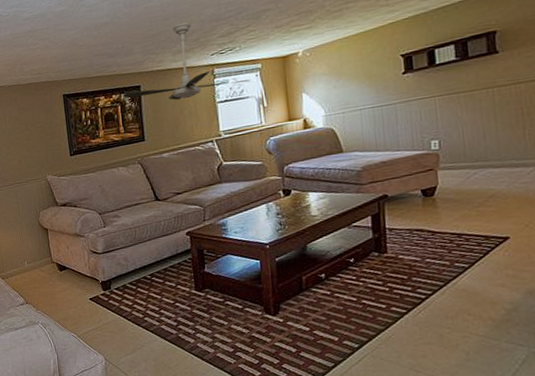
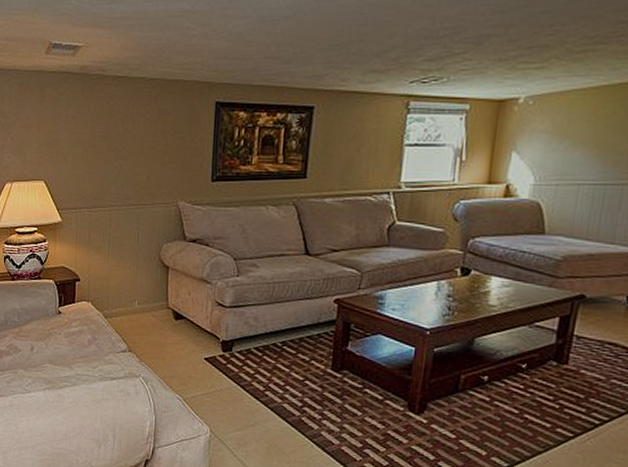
ceiling fan: present [123,22,251,101] -> none [290,33,452,134]

